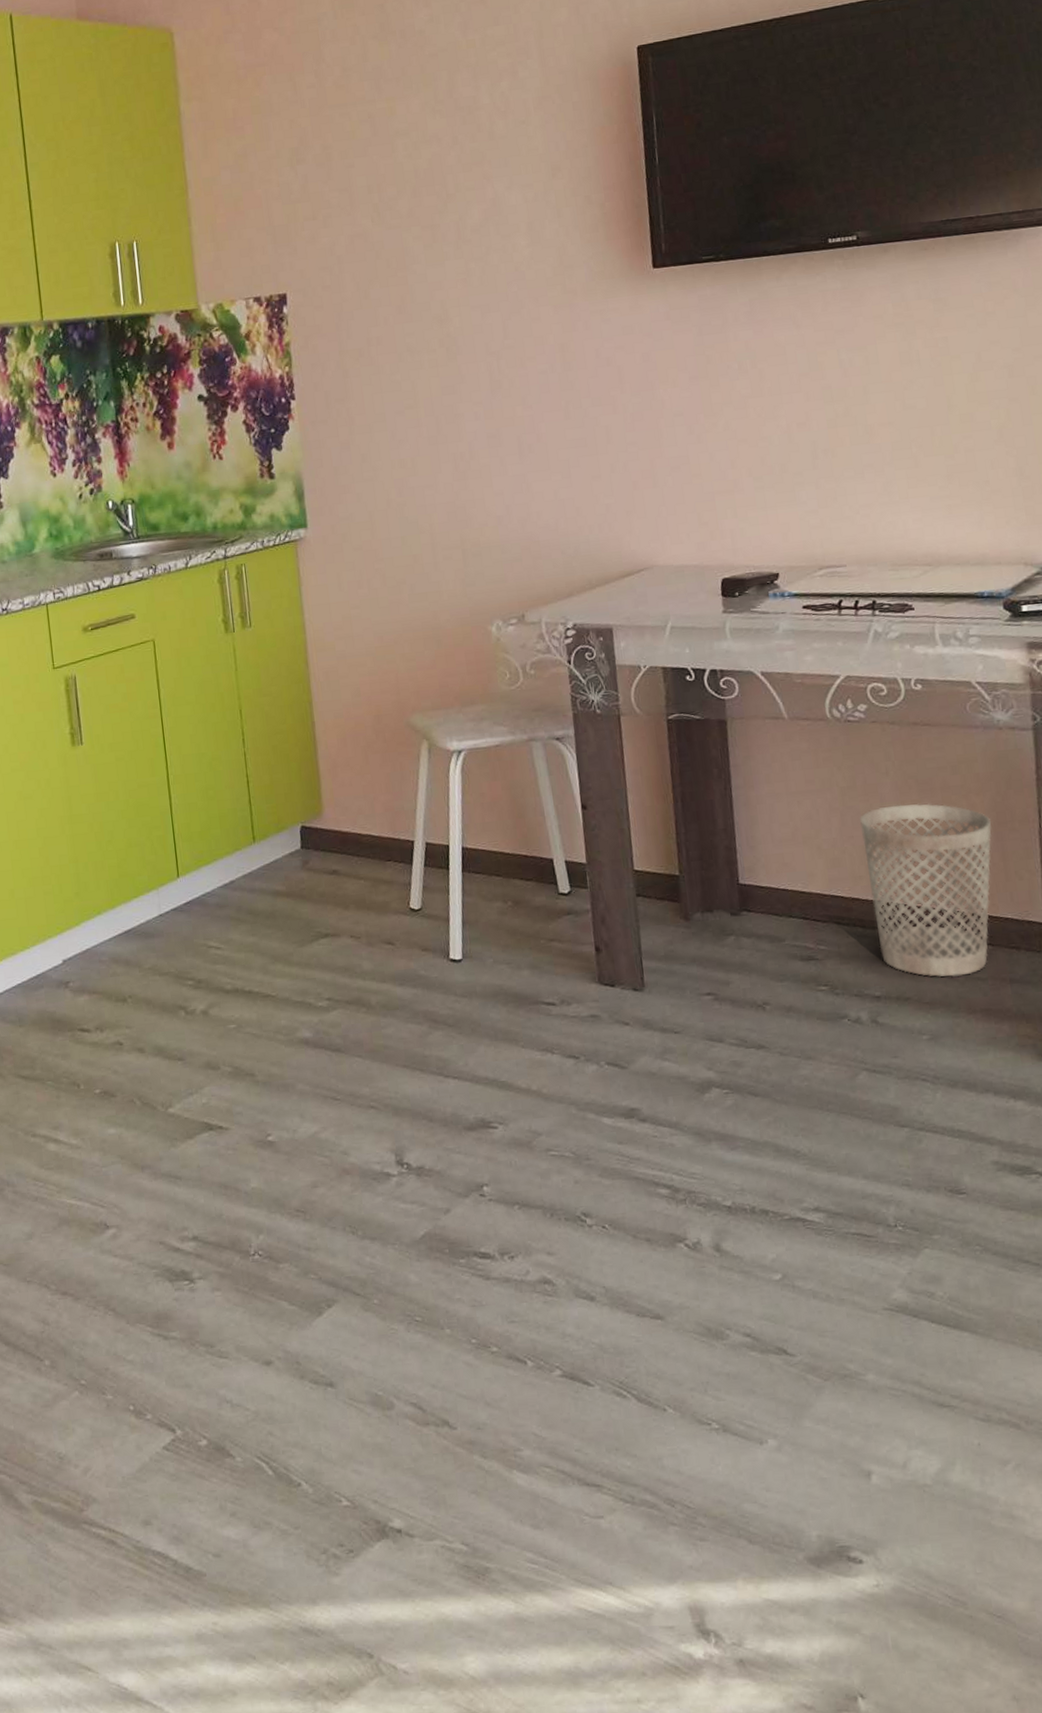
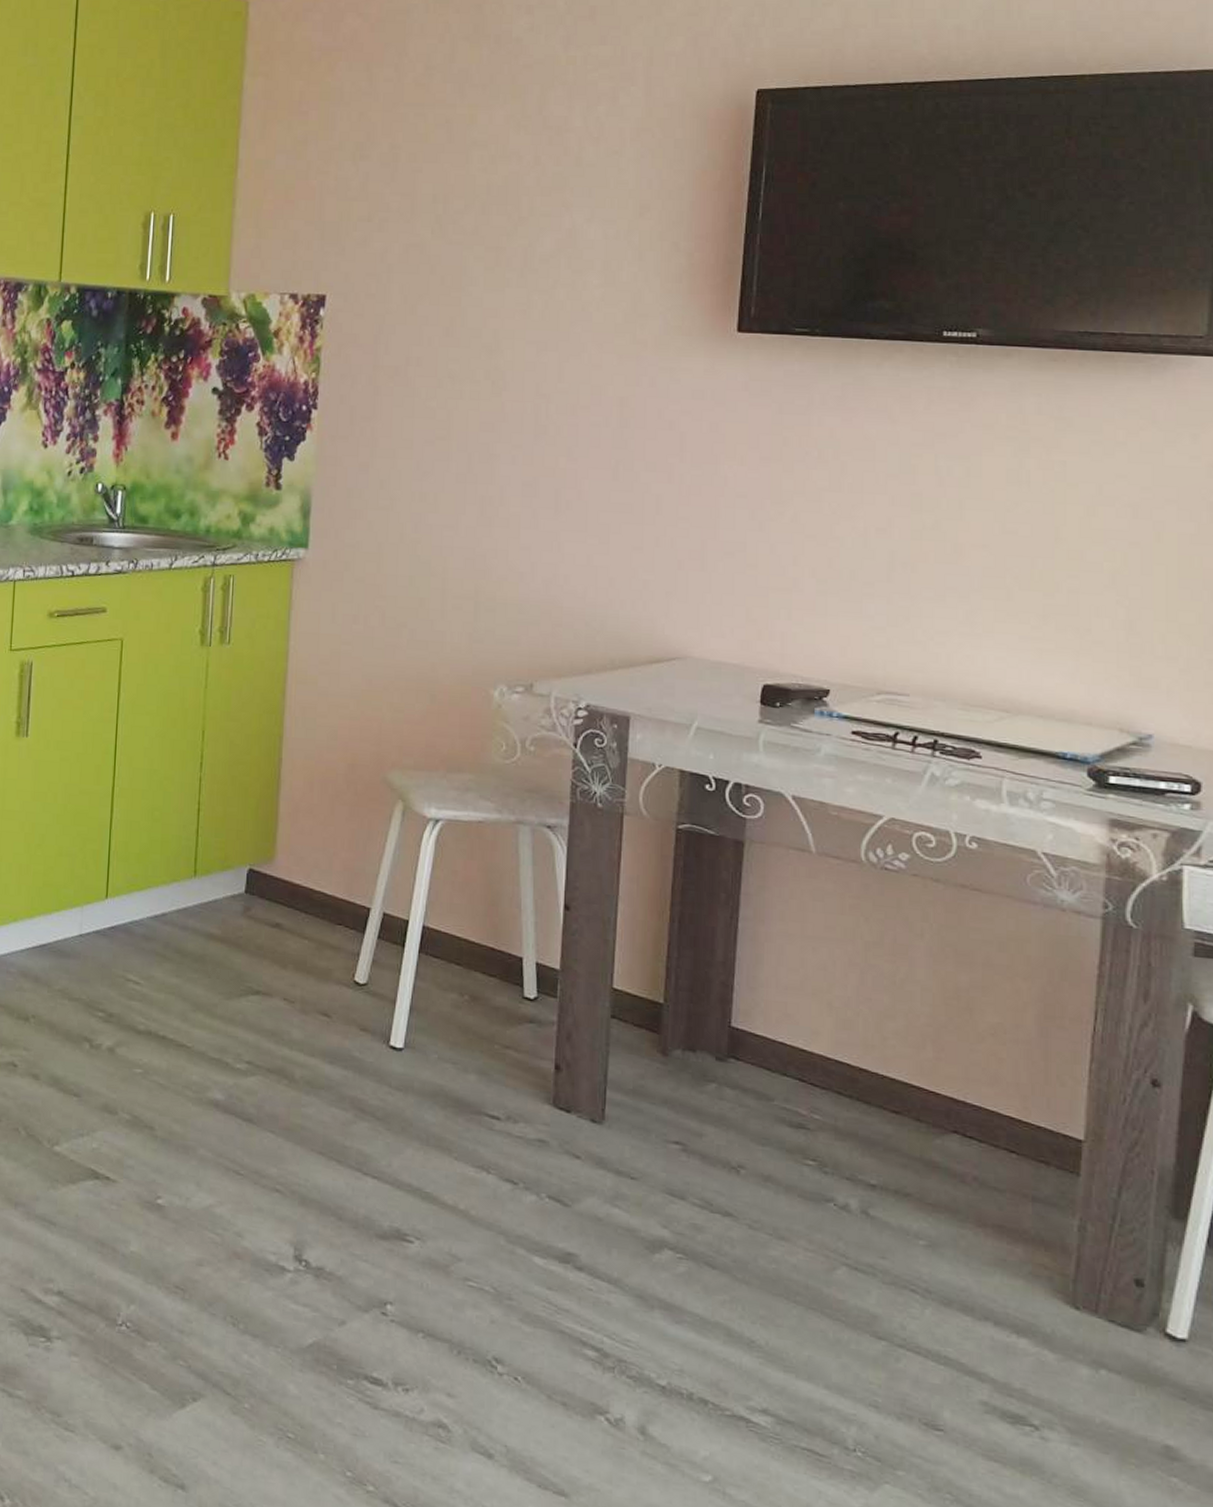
wastebasket: present [860,803,992,977] -> none [882,972,1036,1182]

